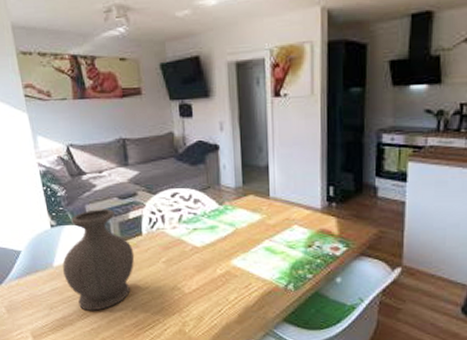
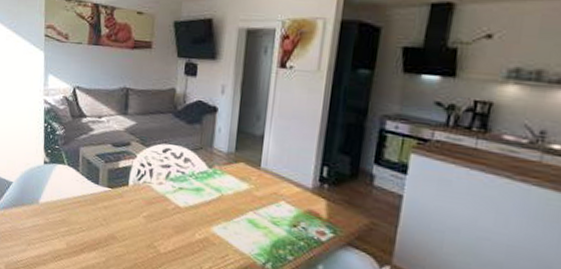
vase: present [62,209,135,311] -> none [46,152,118,255]

